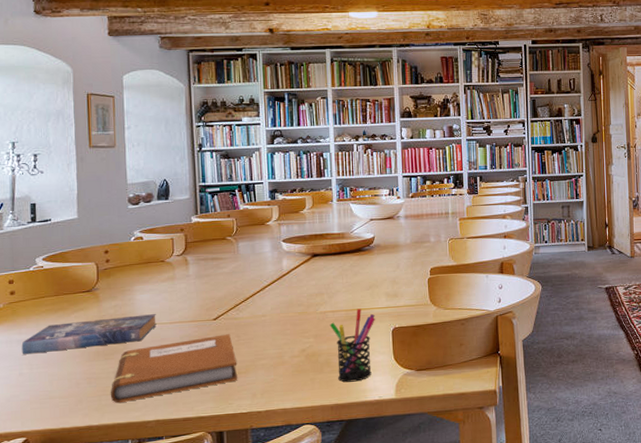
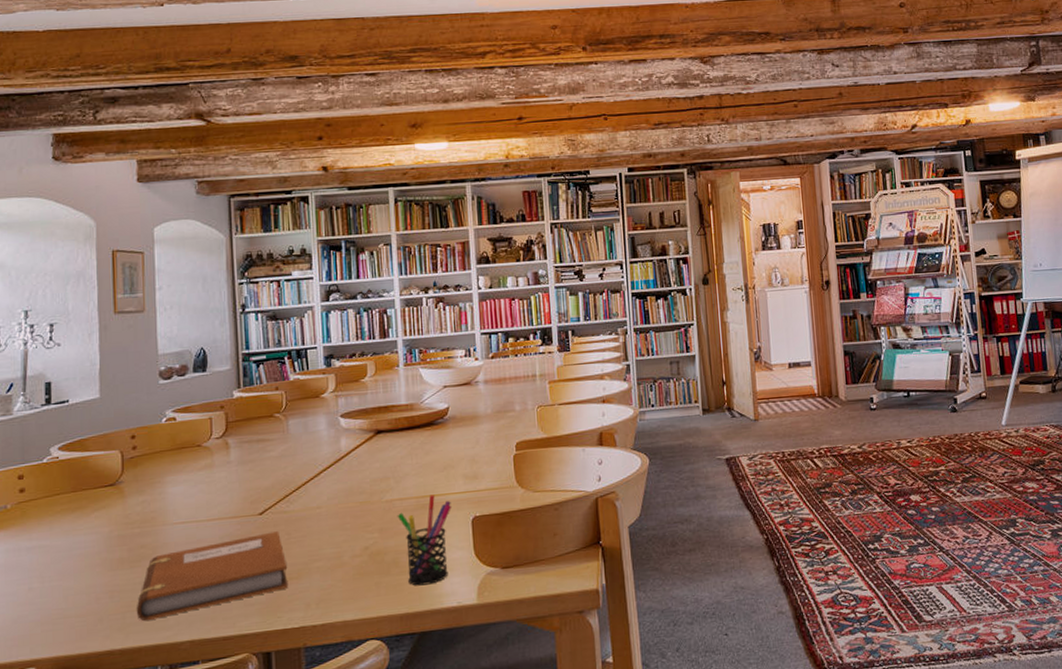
book: present [21,314,157,355] -> none [31,510,192,565]

